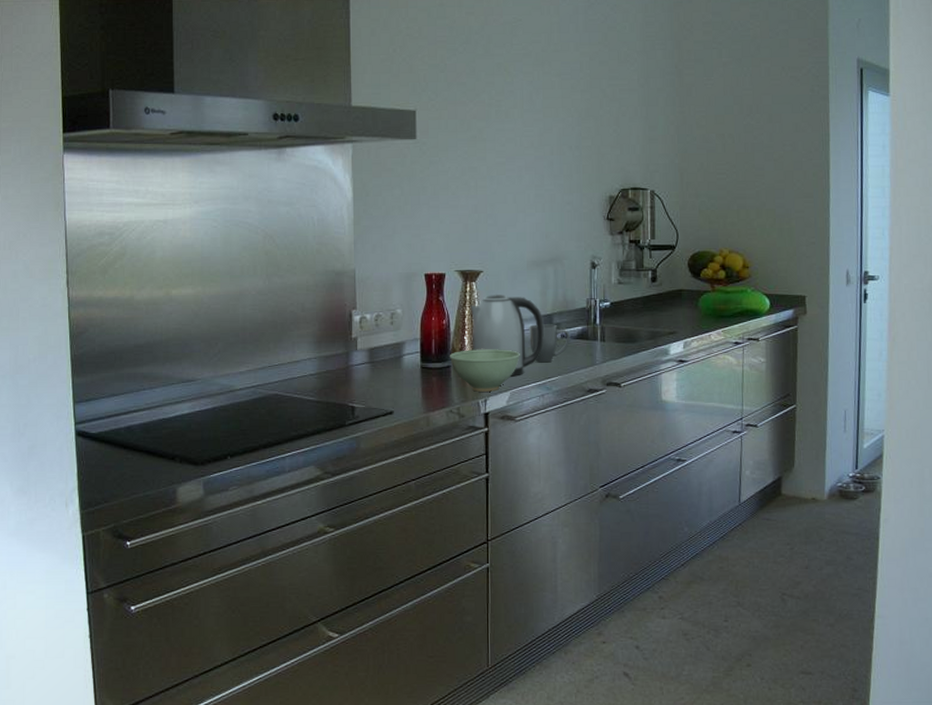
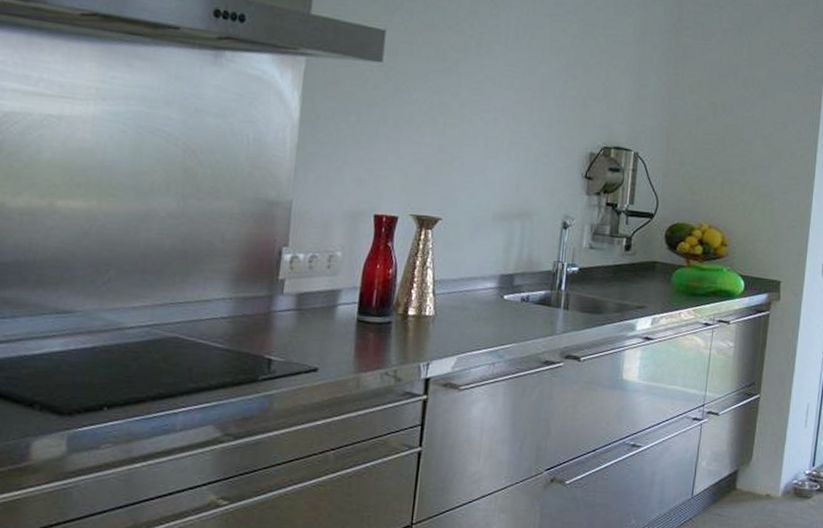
bowl: present [449,349,521,392] -> none [391,305,475,355]
kettle: present [470,294,544,377] -> none [420,245,504,340]
mug: present [529,324,571,363] -> none [485,283,532,328]

